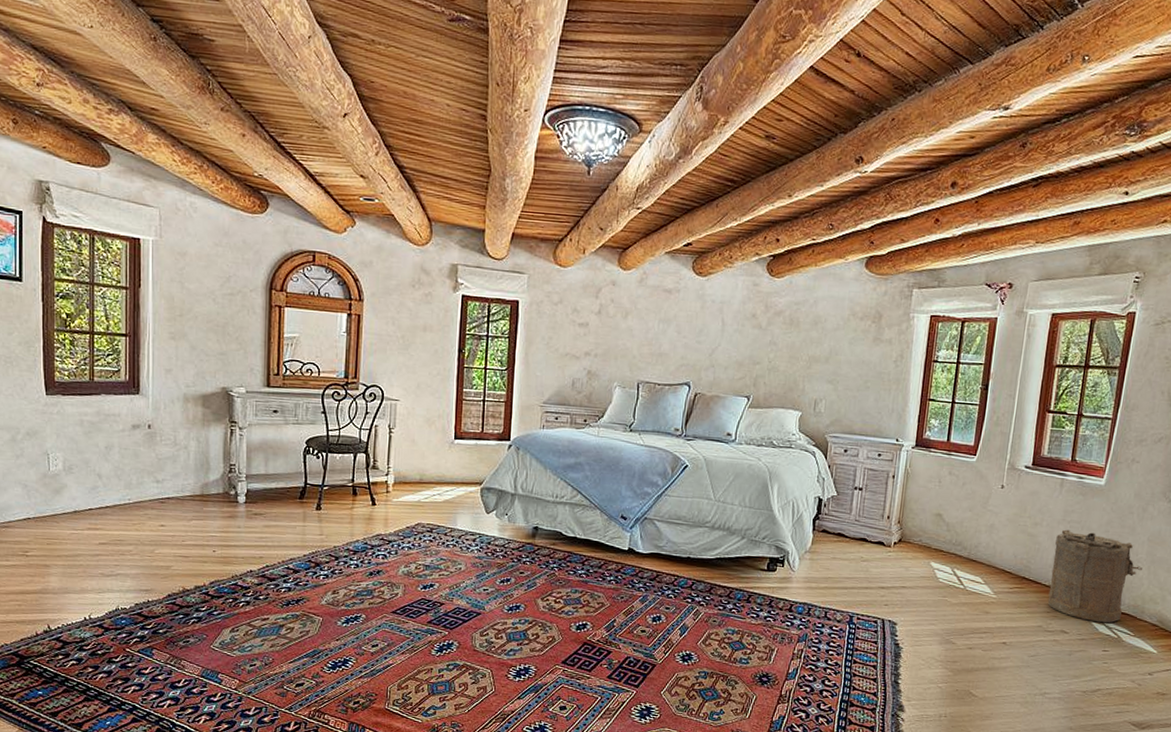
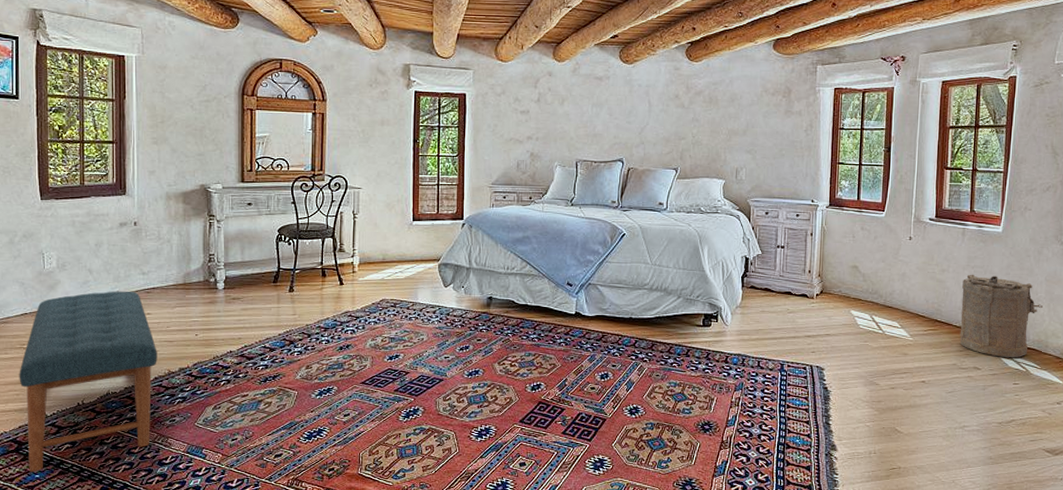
bench: none [21,499,171,688] -> present [19,291,157,472]

